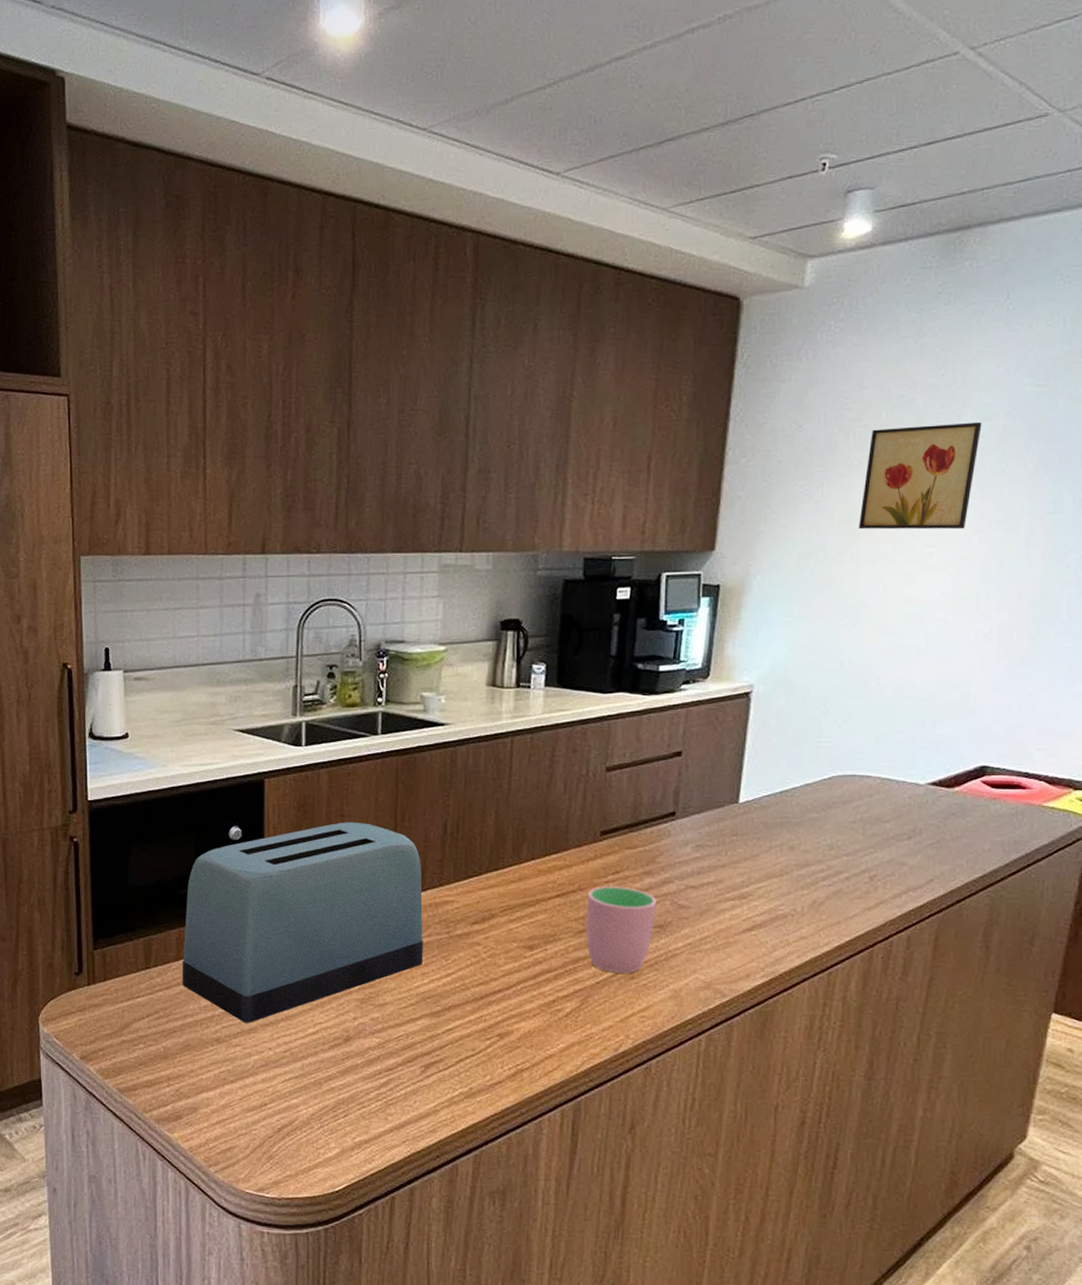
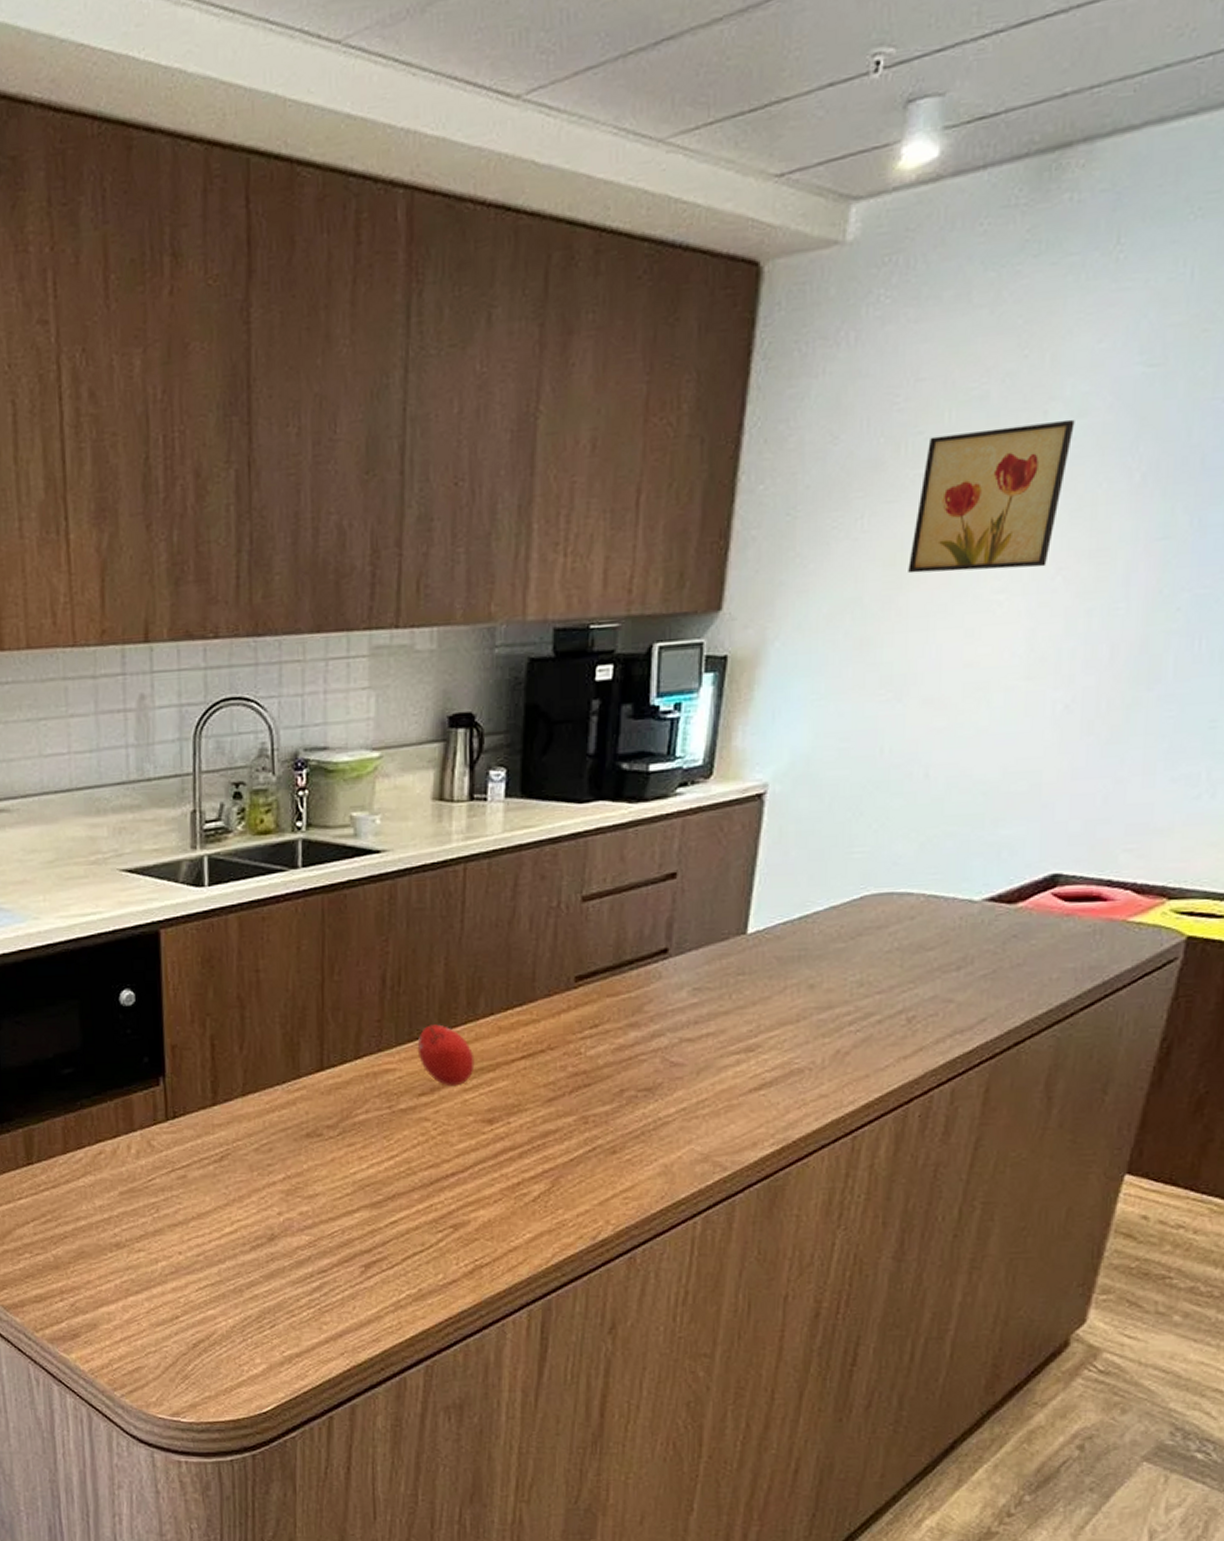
toaster: present [182,822,423,1023] -> none [71,977,360,1223]
fruit: none [471,866,518,918] -> present [417,1024,475,1087]
cup: present [585,885,657,973] -> none [556,1042,644,1148]

